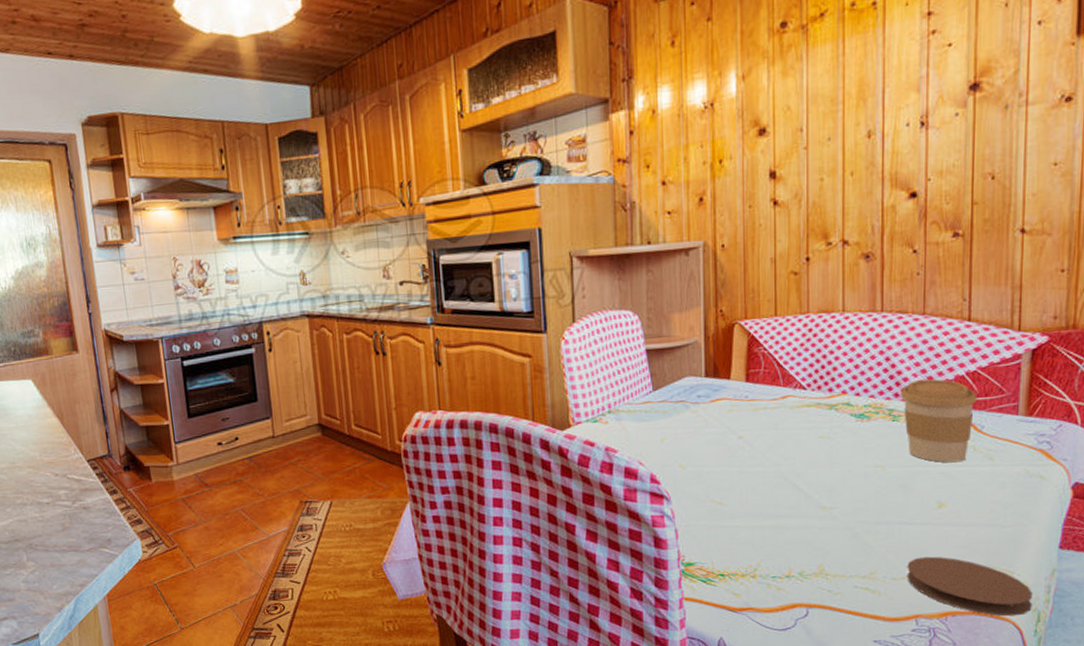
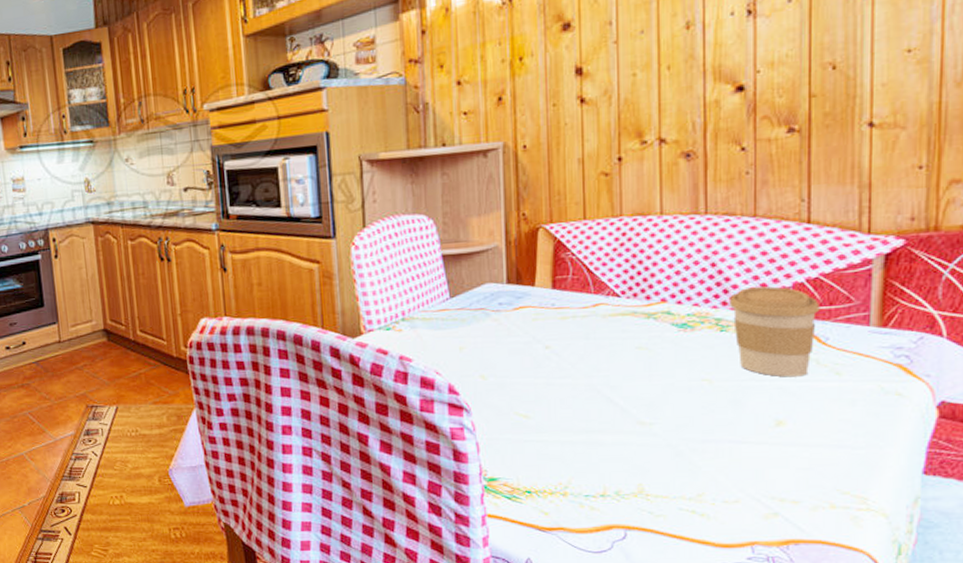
coaster: present [906,556,1033,617] -> none [740,478,892,547]

